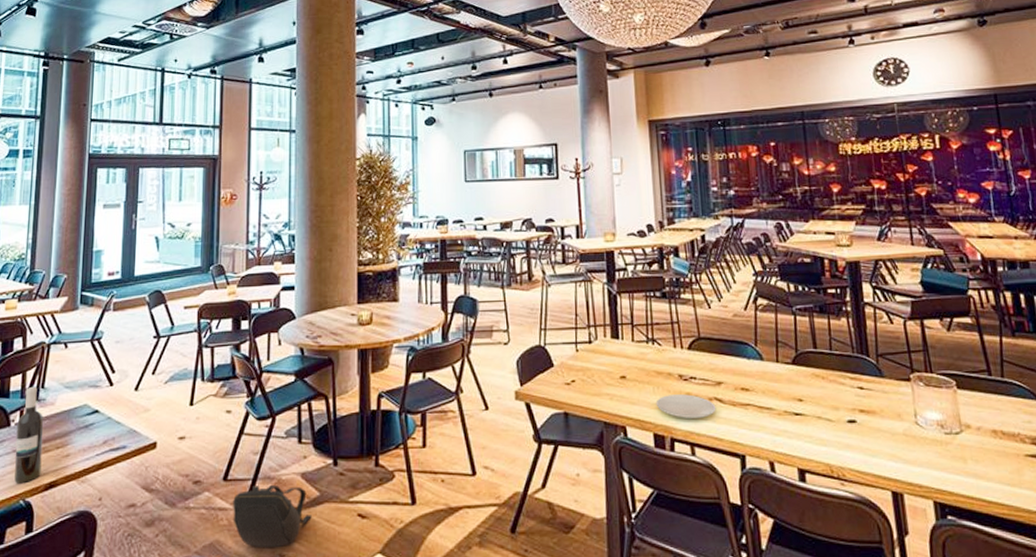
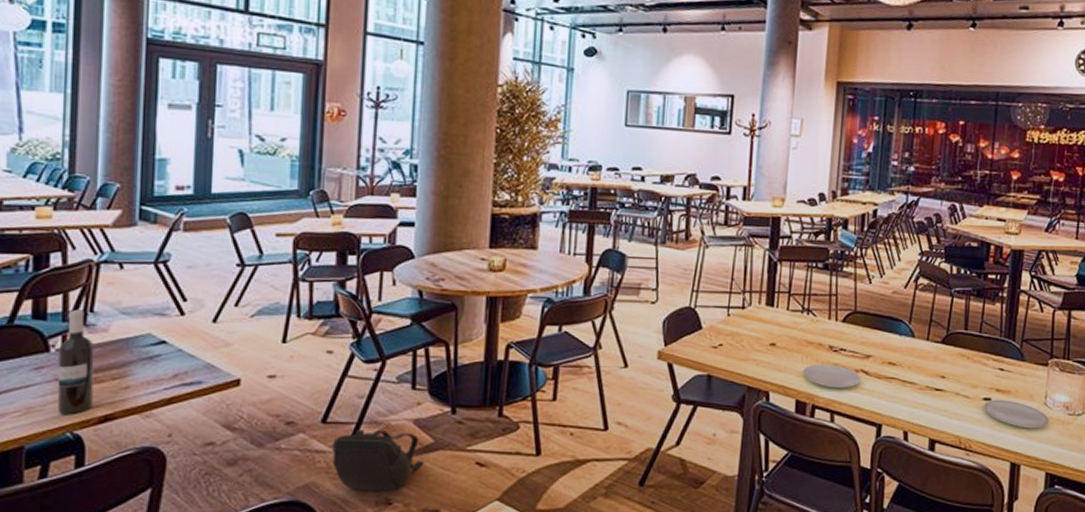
plate: none [849,421,926,452] -> present [984,399,1050,429]

